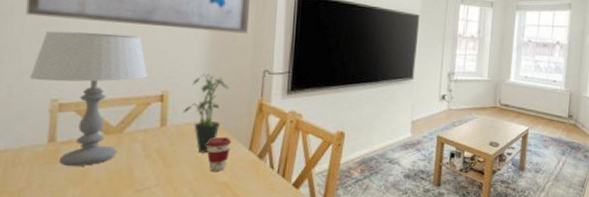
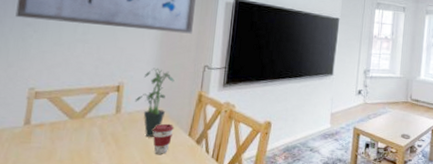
table lamp: present [30,30,148,167] -> none [14,30,109,147]

